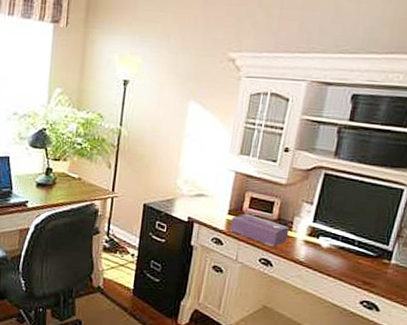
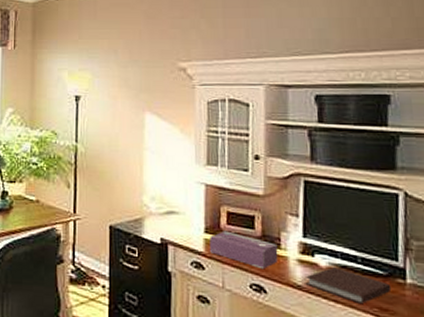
notebook: none [306,247,378,278] -> present [305,266,392,304]

